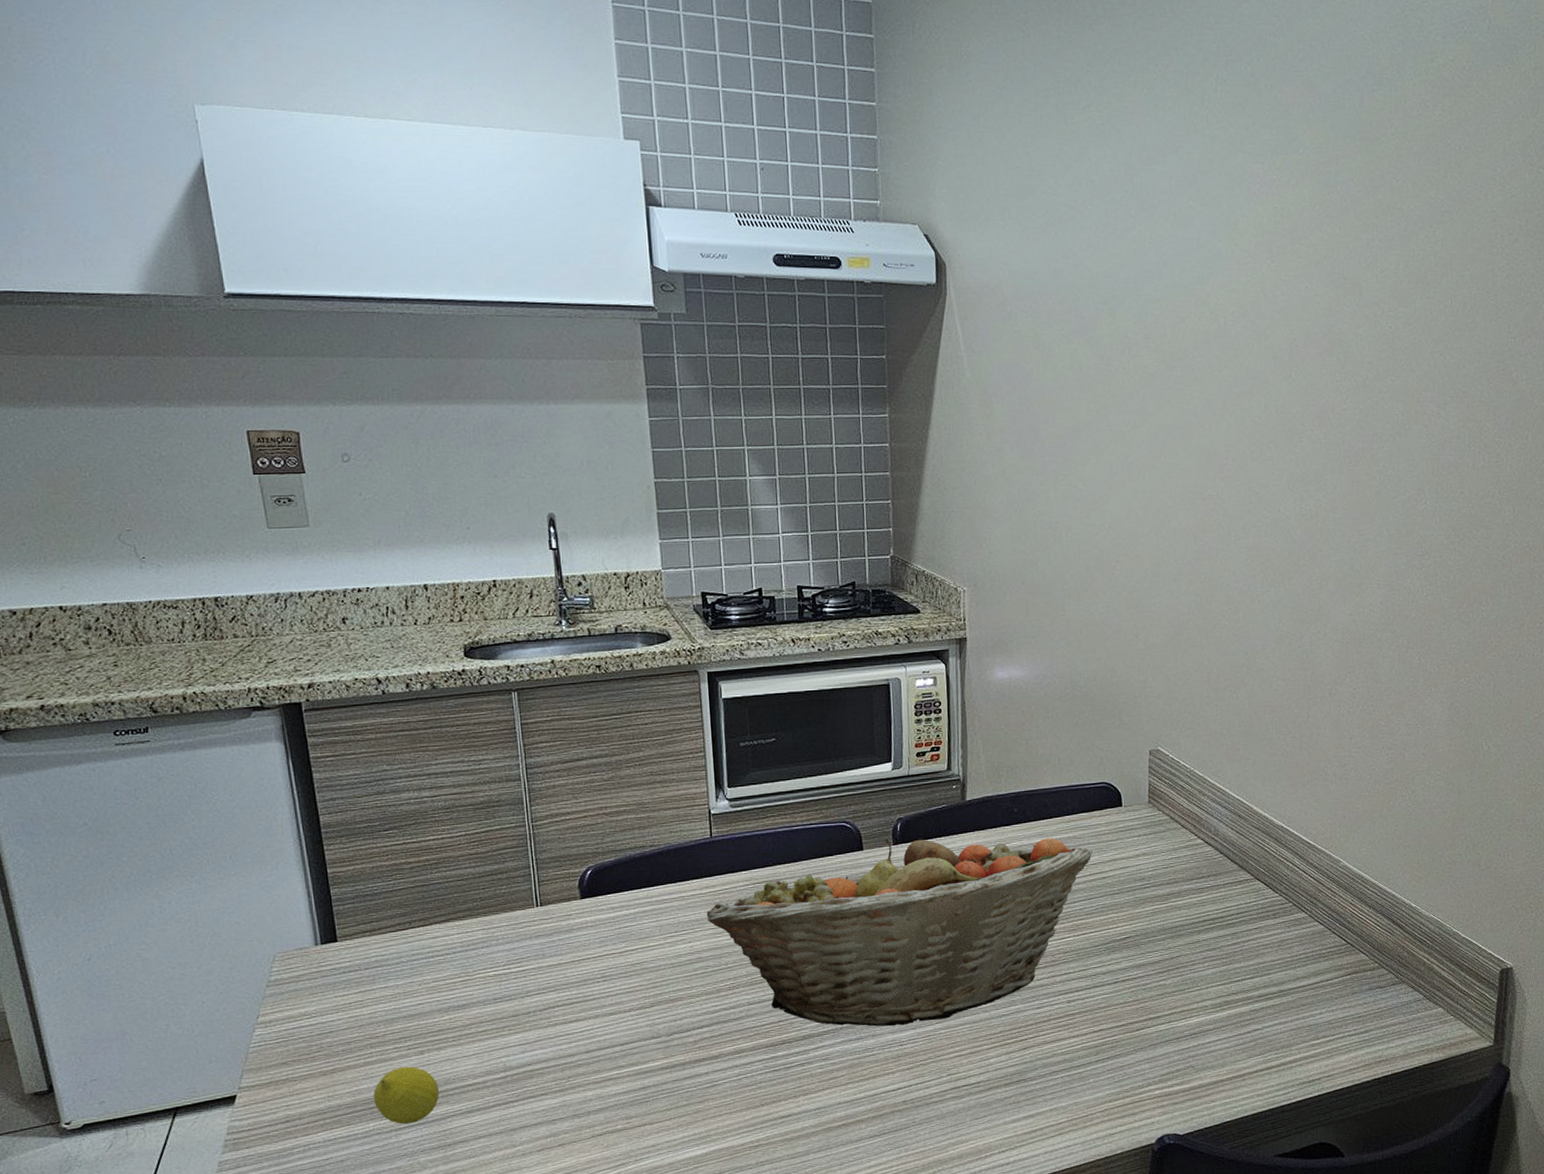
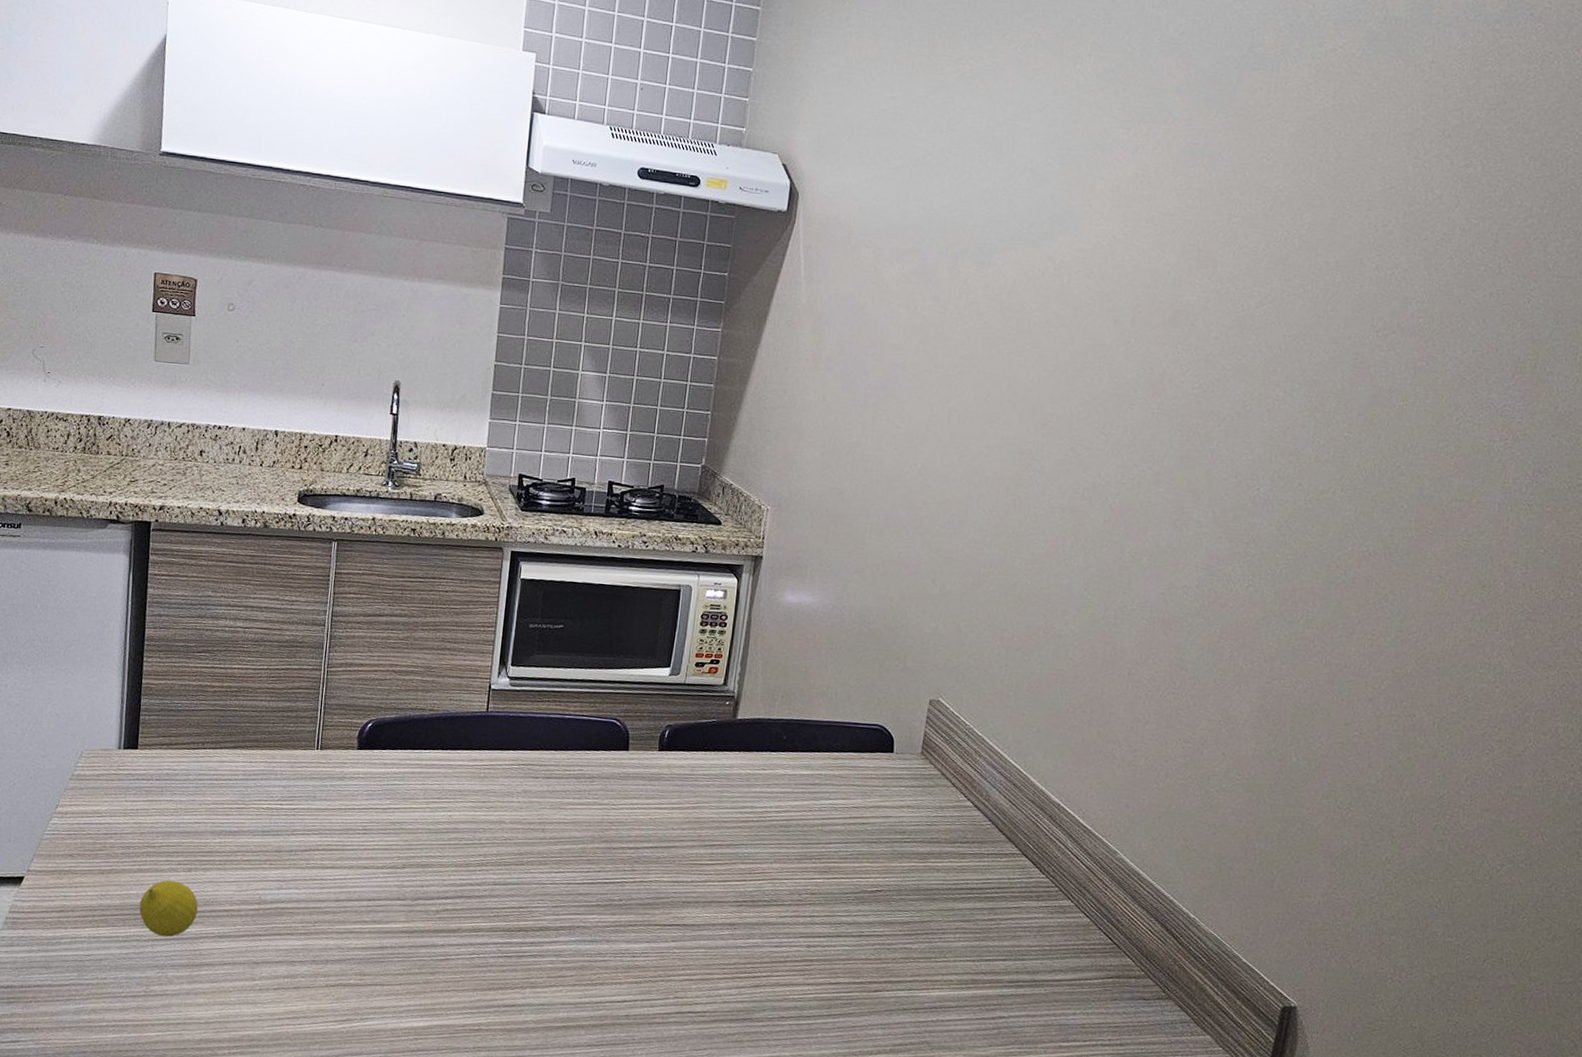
fruit basket: present [706,838,1093,1027] -> none [469,743,856,939]

